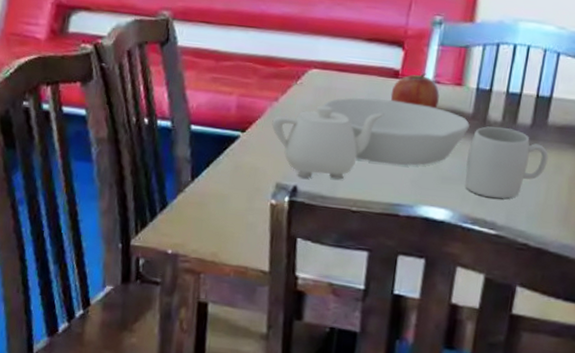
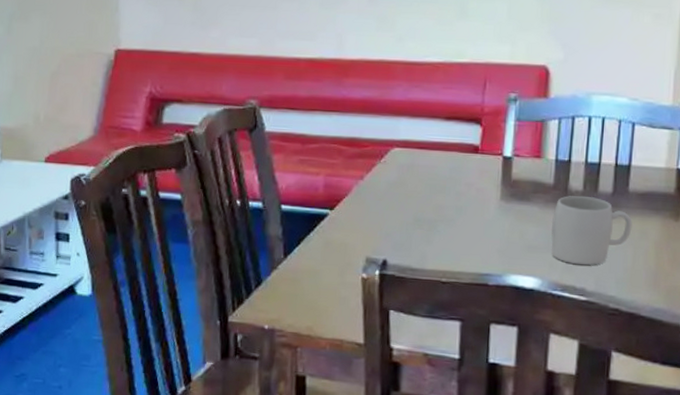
teapot: present [272,105,386,180] -> none [359,182,468,252]
bowl: present [322,98,470,166] -> none [406,173,552,237]
fruit: present [390,72,440,109] -> none [472,146,520,181]

